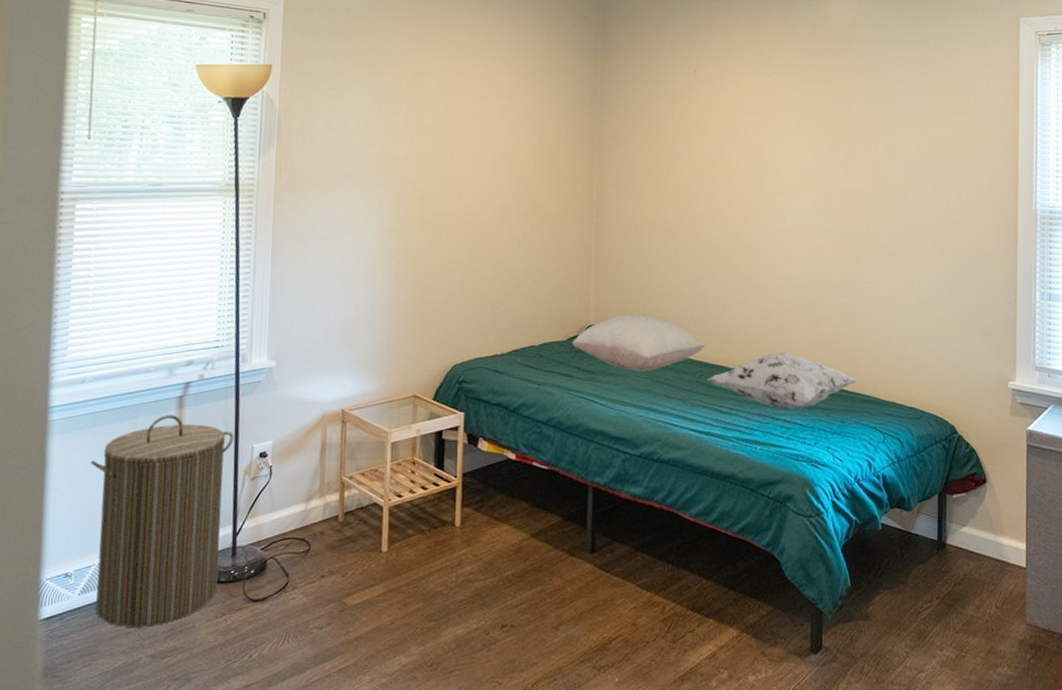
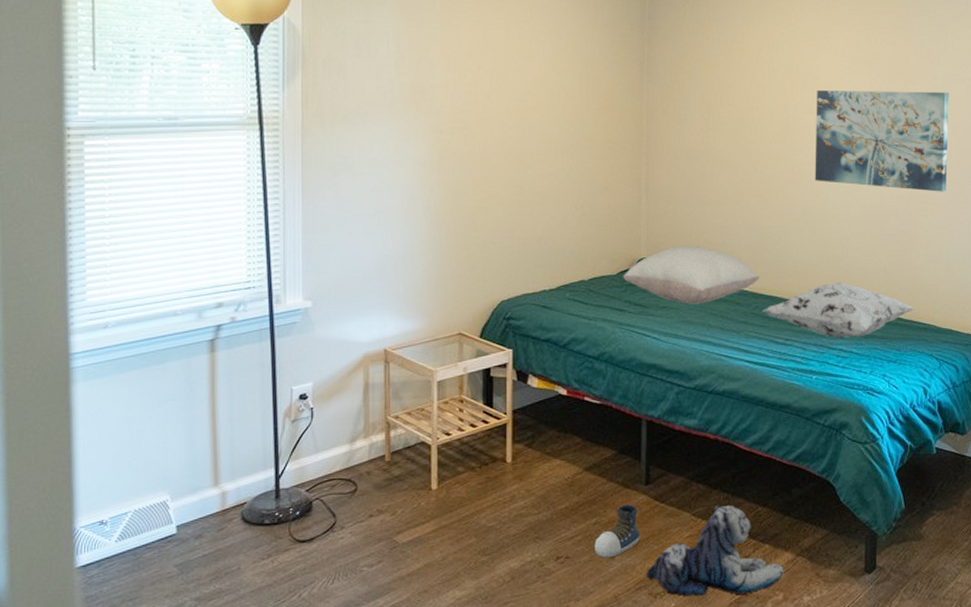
laundry hamper: present [90,414,234,627] -> none [119,358,271,572]
shoe: none [539,573,585,628] -> present [594,504,640,558]
plush toy: none [591,576,729,672] -> present [647,505,784,596]
wall art: none [758,164,889,265] -> present [815,91,949,192]

